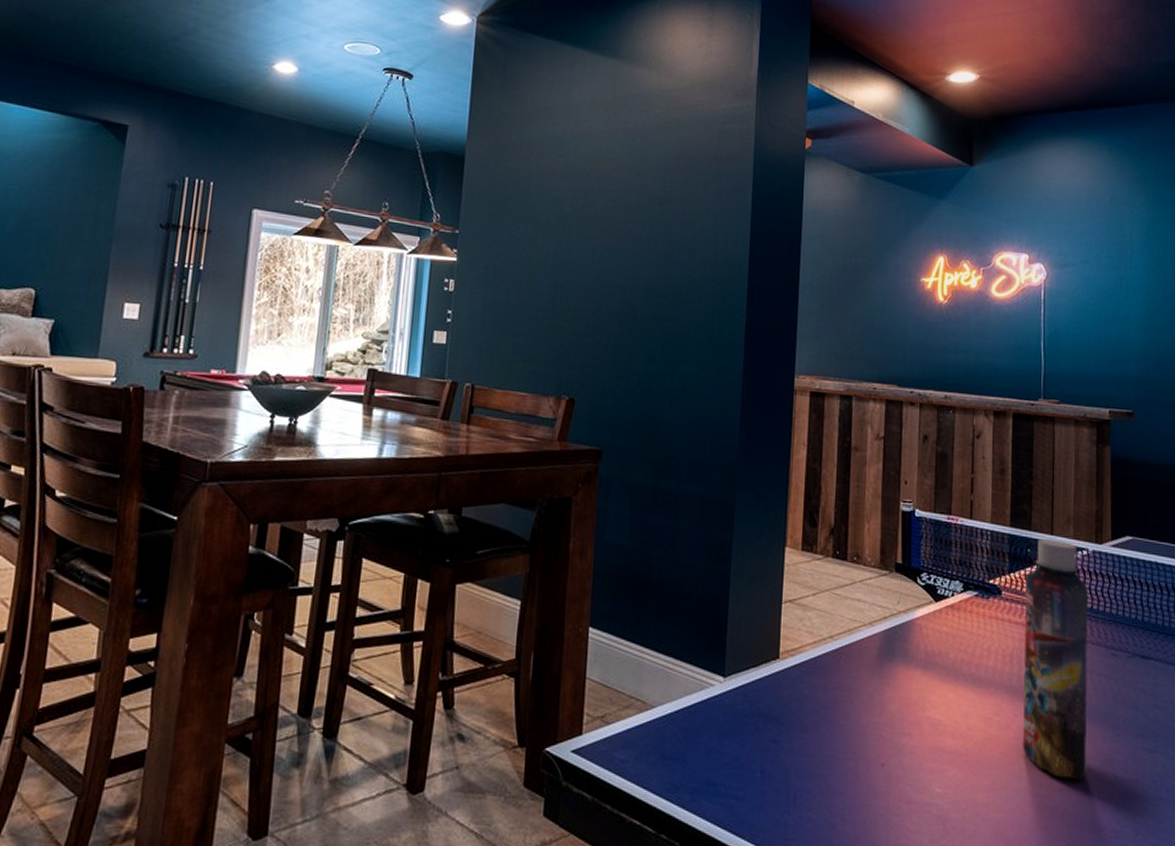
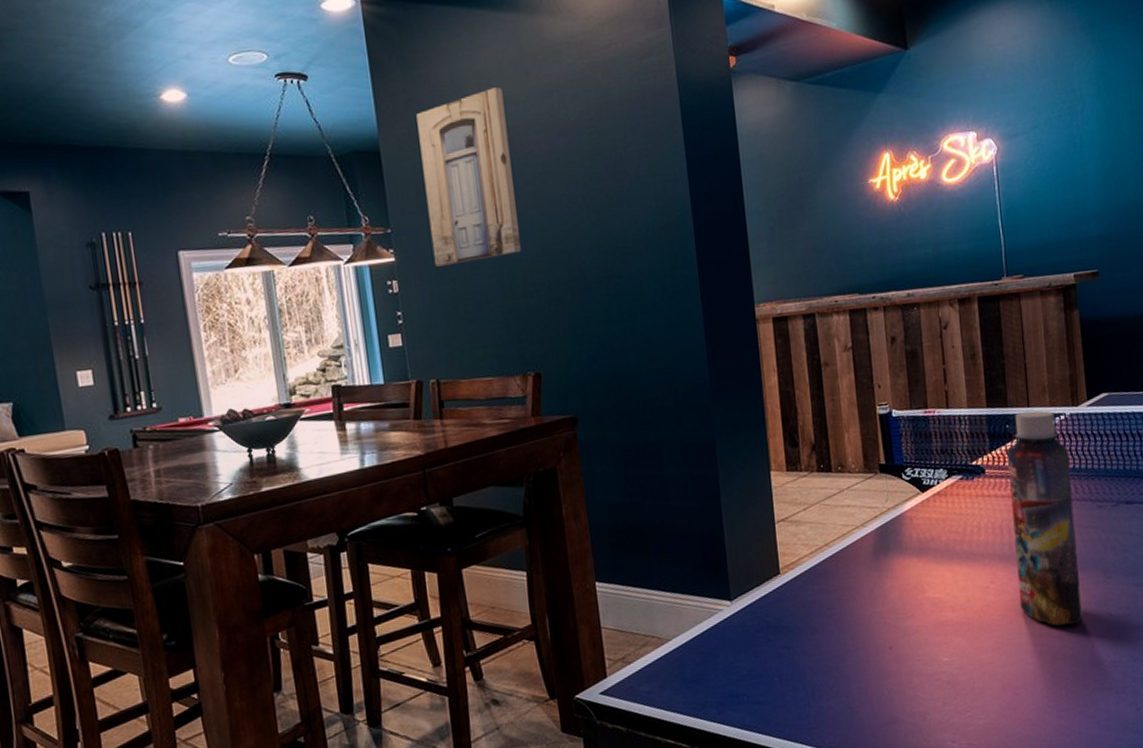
wall art: none [493,121,590,278] -> present [416,87,521,267]

